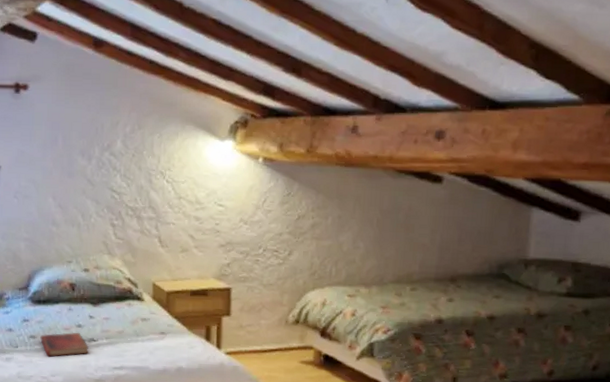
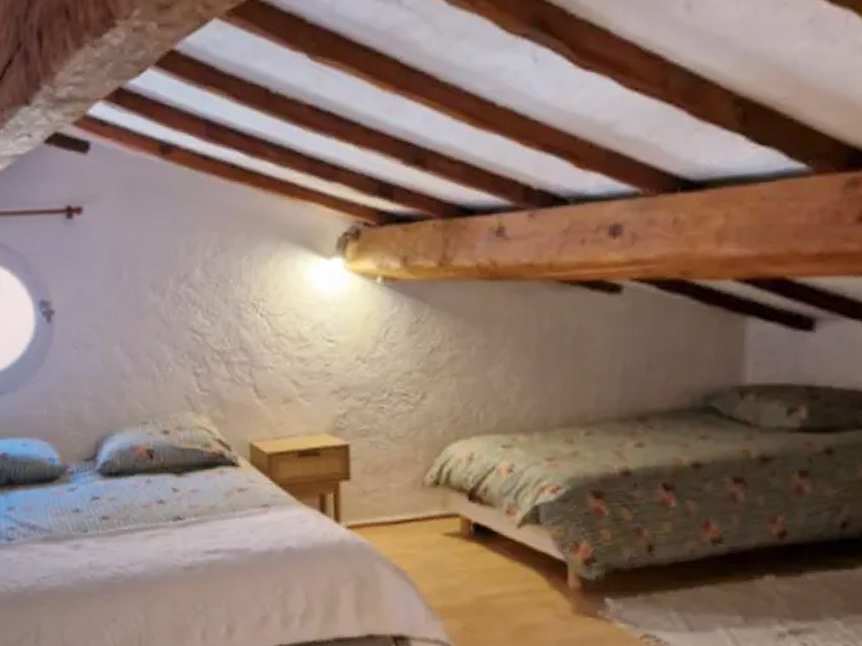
diary: present [40,332,89,357] -> none [114,509,175,541]

